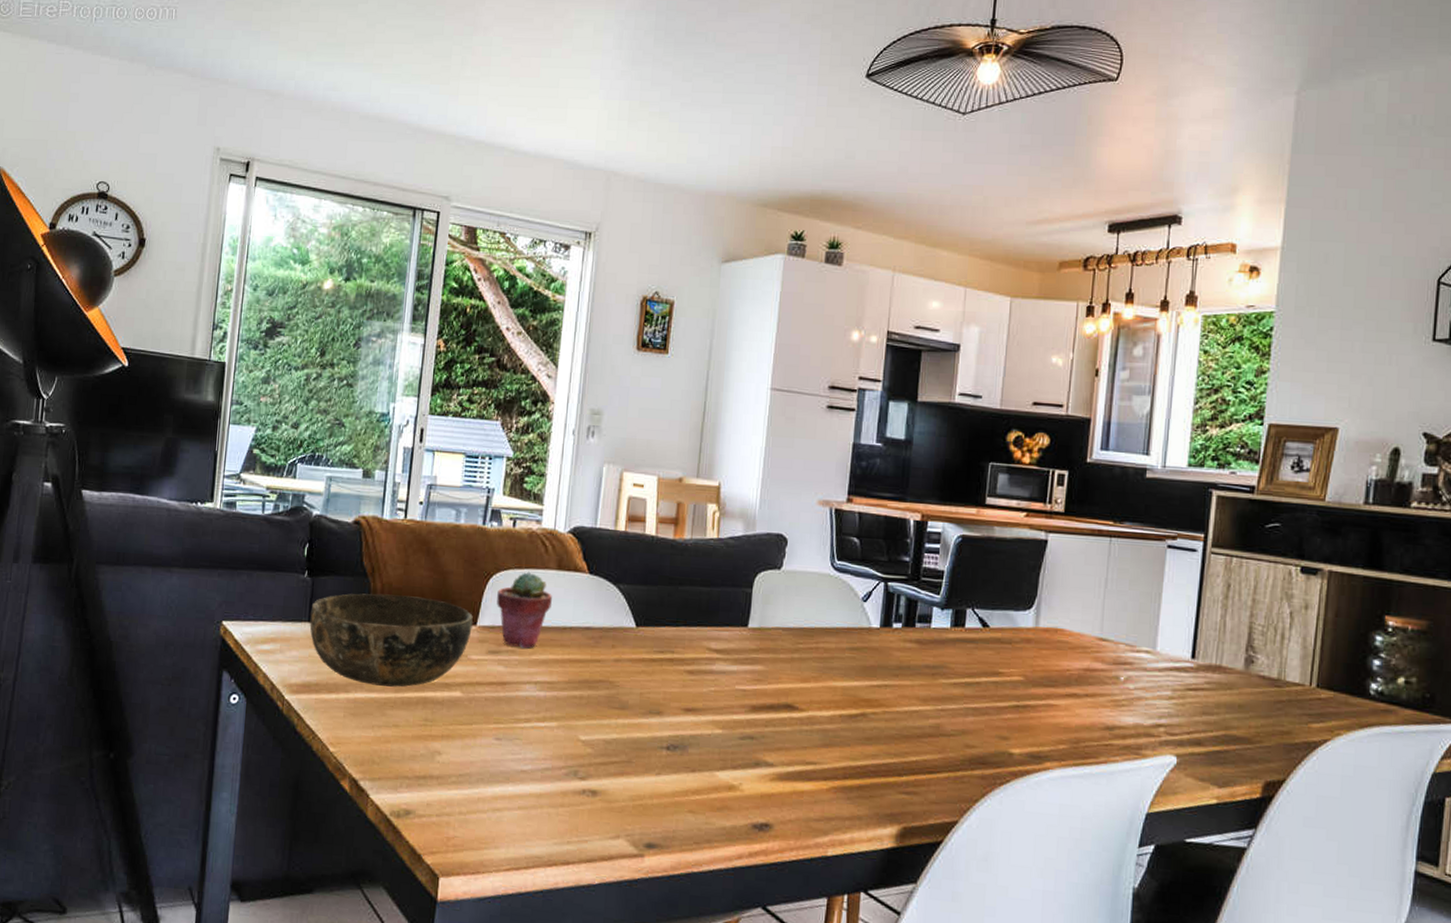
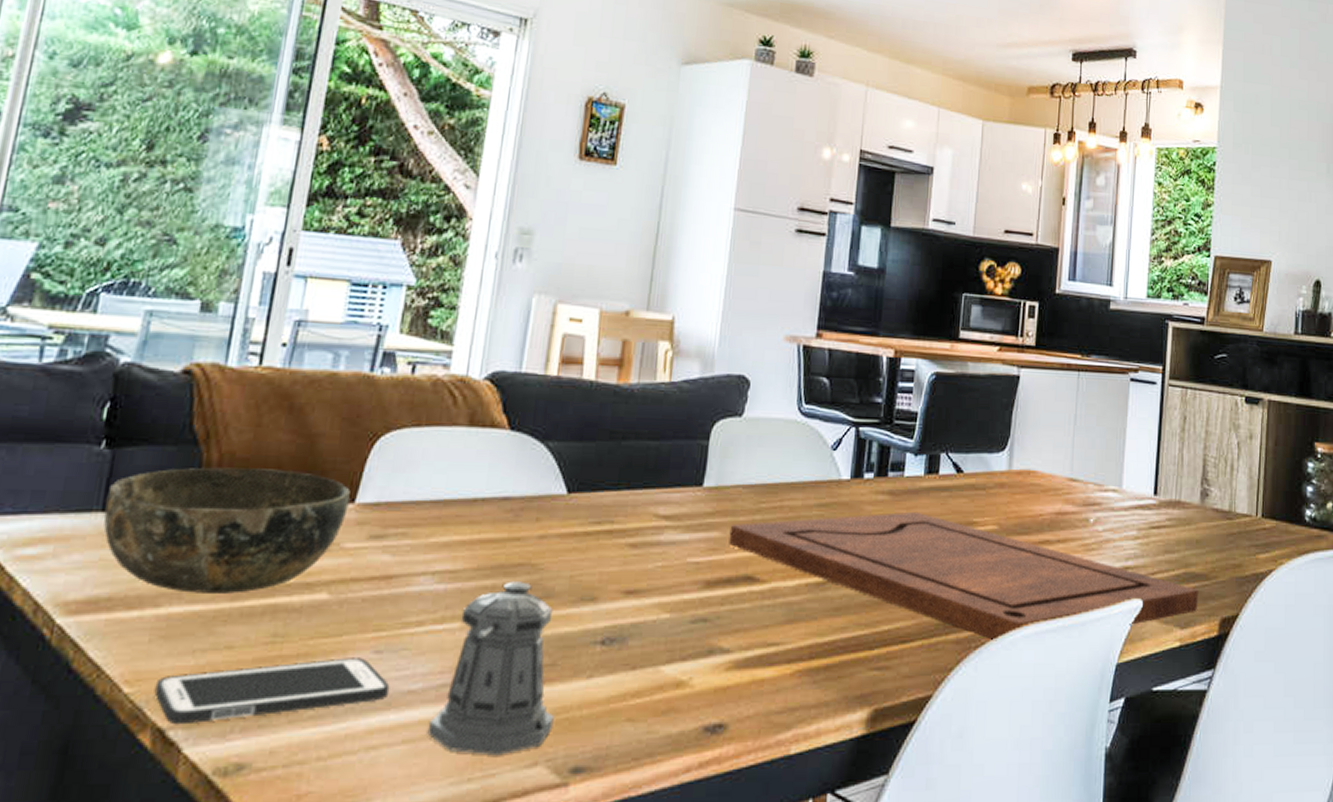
cell phone: none [349,741,508,778] -> present [154,658,390,725]
potted succulent: present [497,571,552,649] -> none [384,429,460,529]
pepper shaker: none [536,693,631,827] -> present [427,581,554,756]
cutting board: none [771,659,1240,781] -> present [728,511,1199,641]

